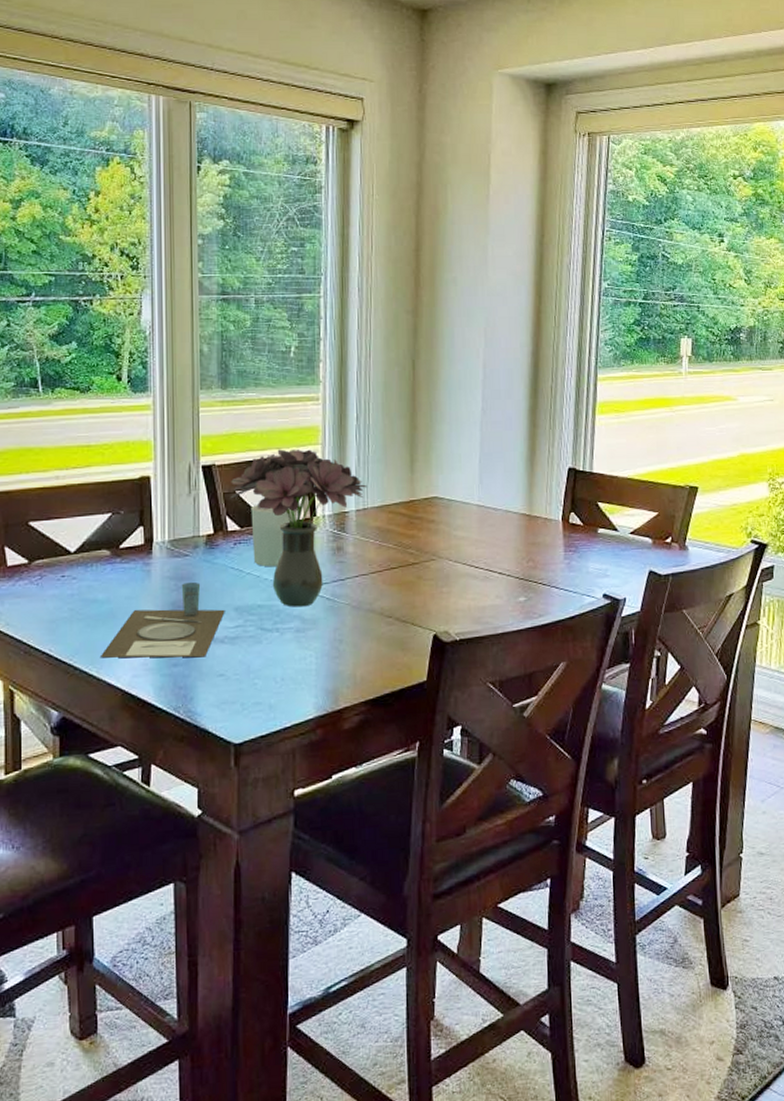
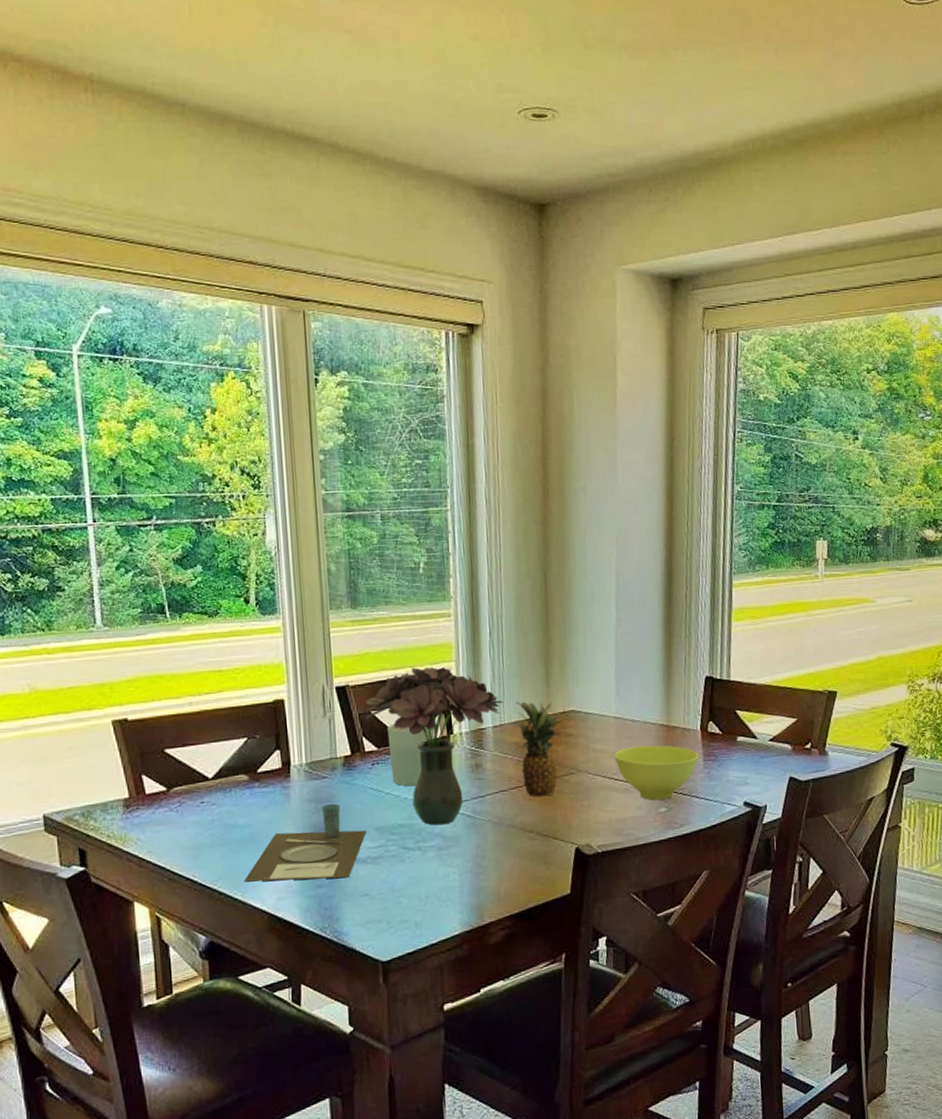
fruit: none [379,486,431,582] -> present [516,701,569,797]
bowl: none [475,534,560,589] -> present [614,745,700,800]

